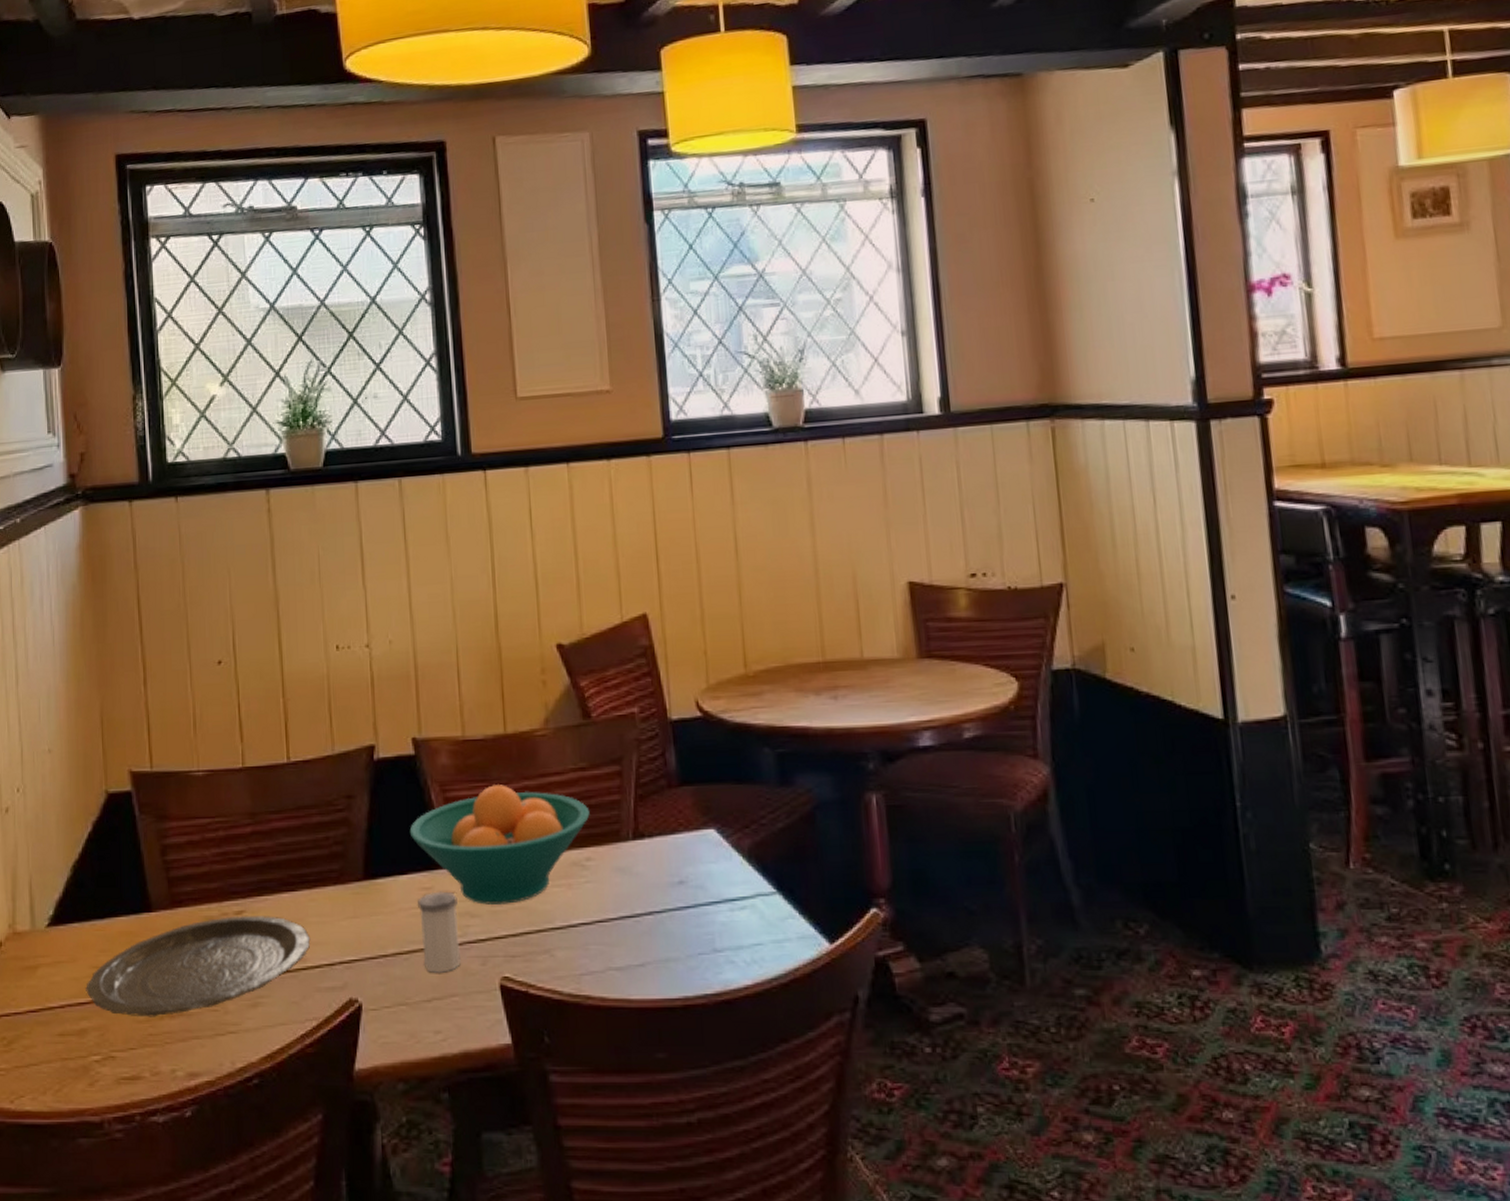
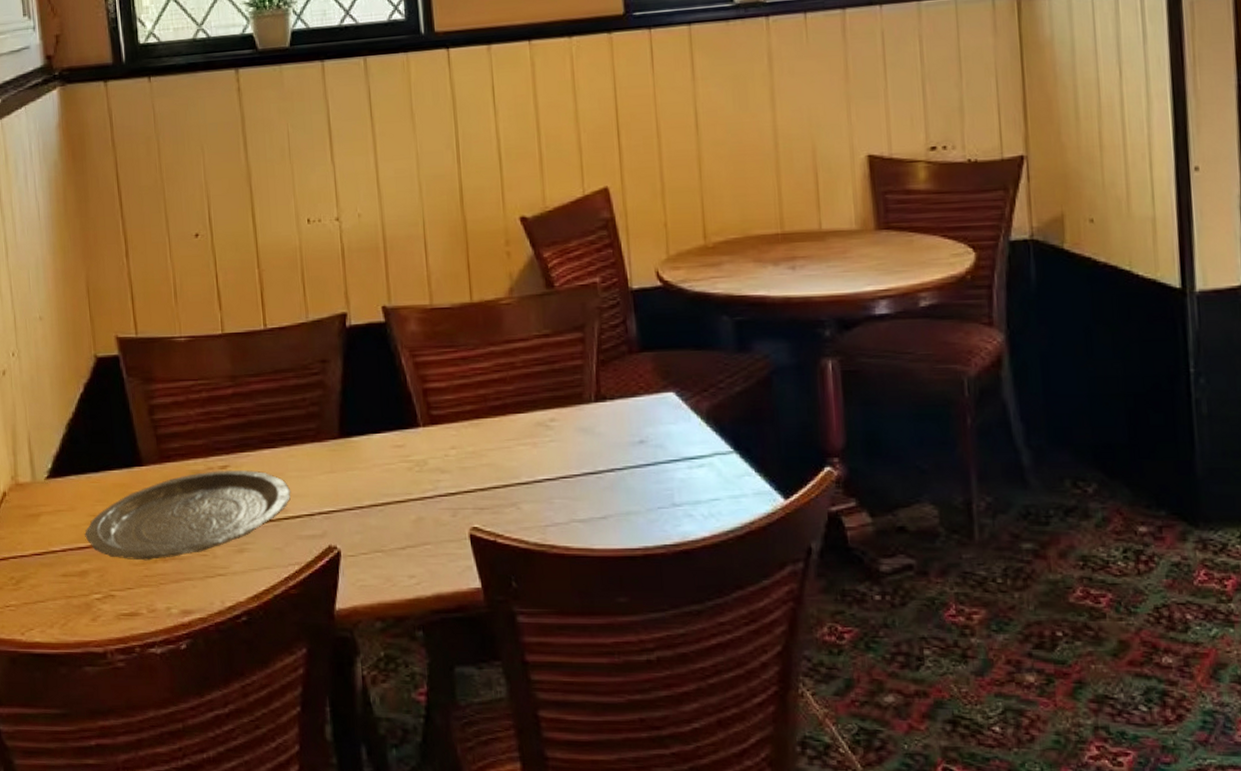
fruit bowl: present [409,785,590,905] -> none [381,350,554,461]
salt shaker: present [418,891,461,973] -> none [391,449,432,523]

